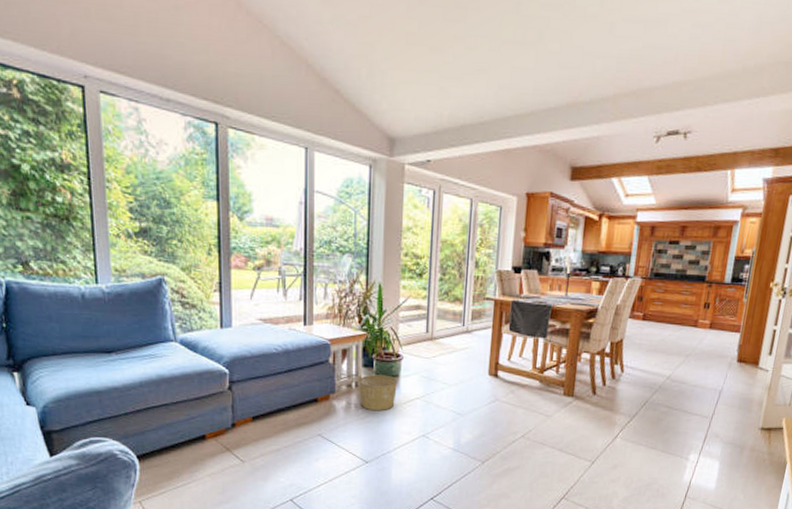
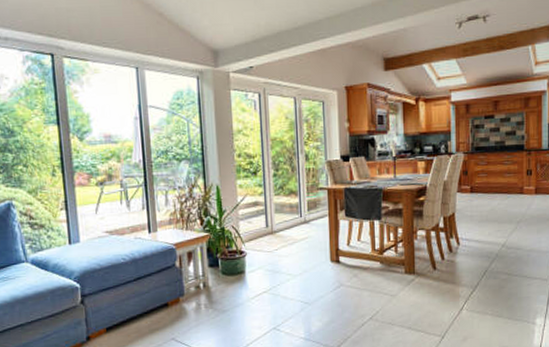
basket: present [358,374,399,411] -> none [205,272,245,310]

